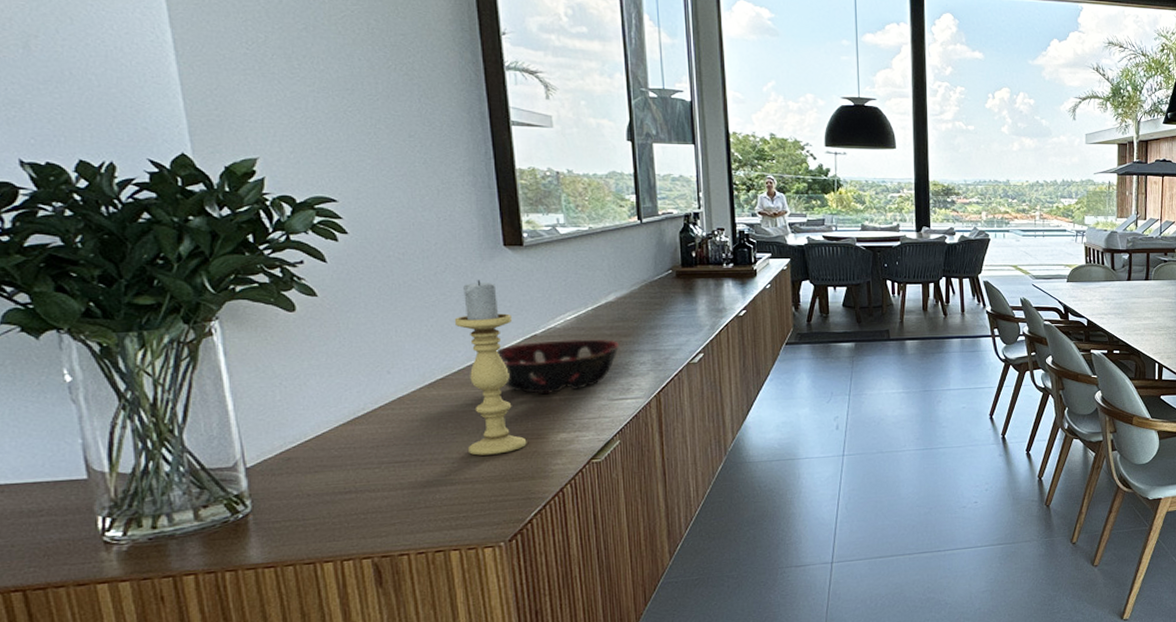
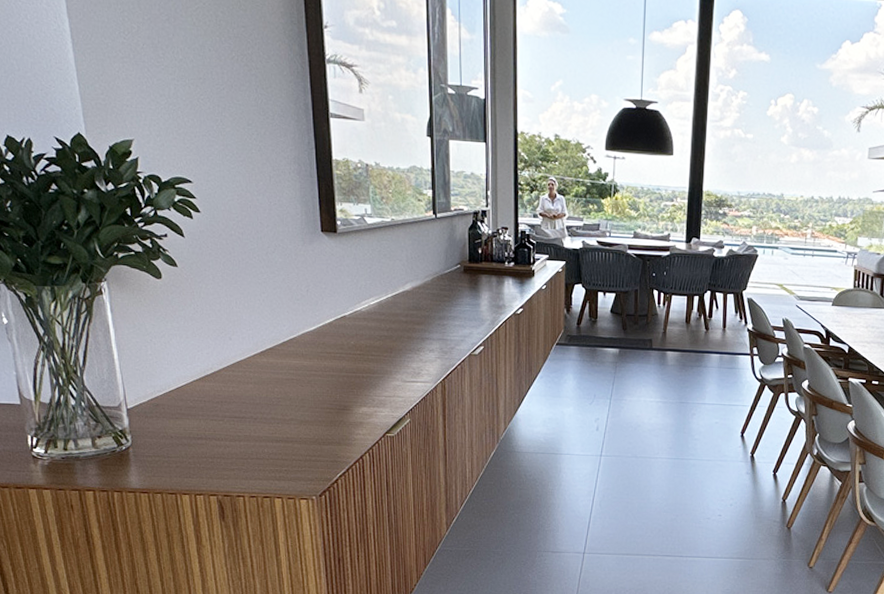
candle holder: present [454,280,527,456] -> none [281,262,336,420]
decorative bowl: present [496,339,620,394] -> none [313,322,414,370]

